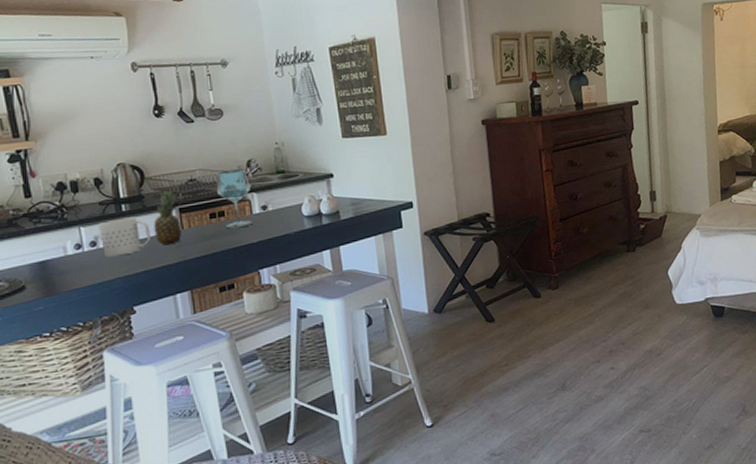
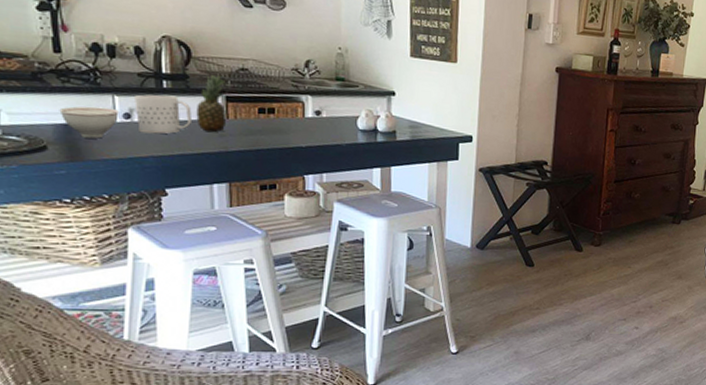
bowl: none [33,239,86,272] -> present [59,106,119,139]
wine glass: present [216,168,253,229] -> none [268,66,306,129]

